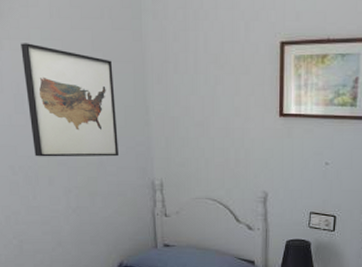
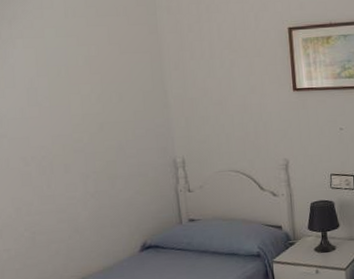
wall art: present [21,43,118,157] -> none [34,41,138,146]

